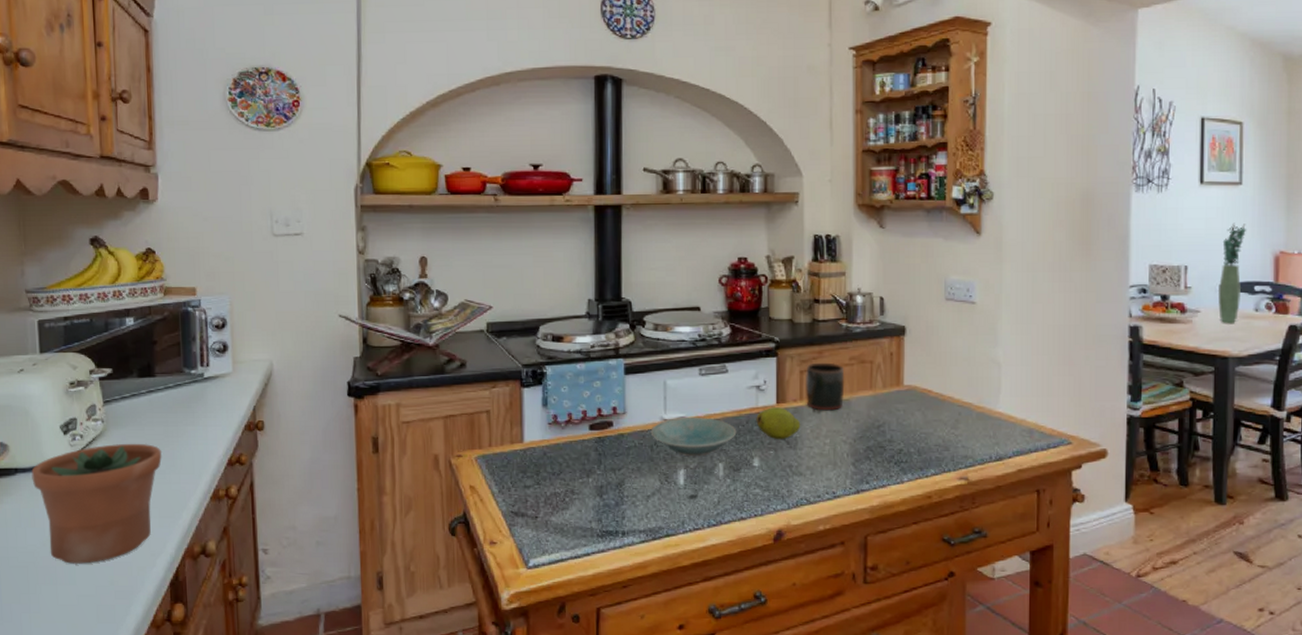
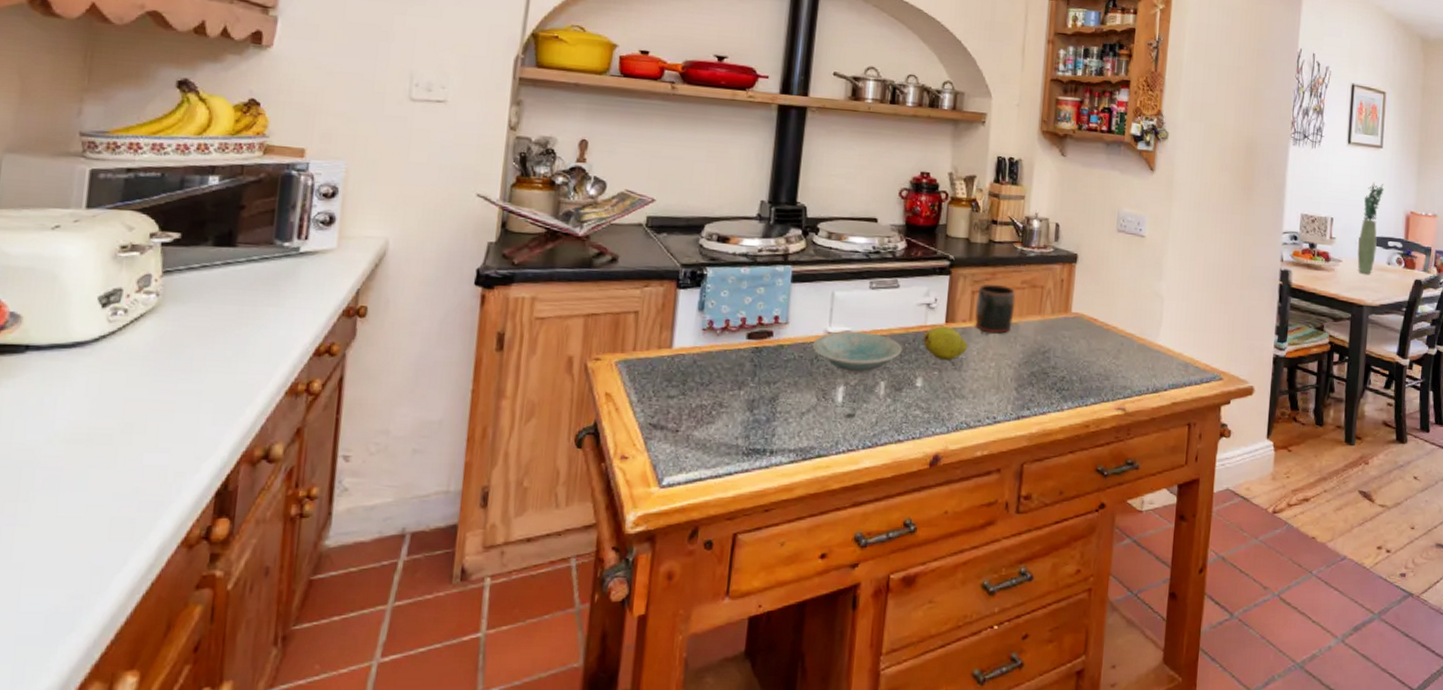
planter: present [31,443,163,565] -> none [47,322,232,467]

